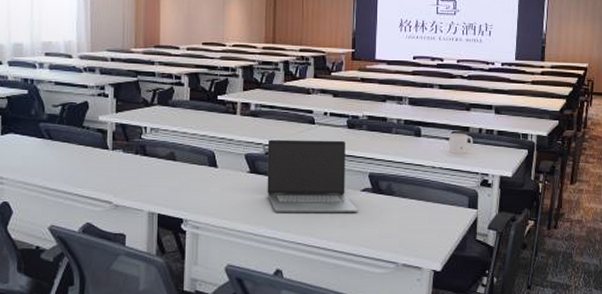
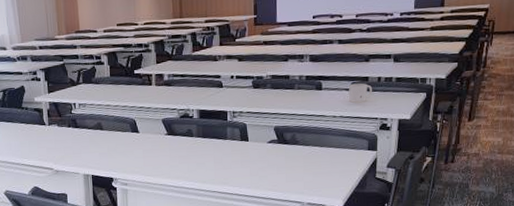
laptop: present [267,139,359,213] -> none [181,99,266,167]

